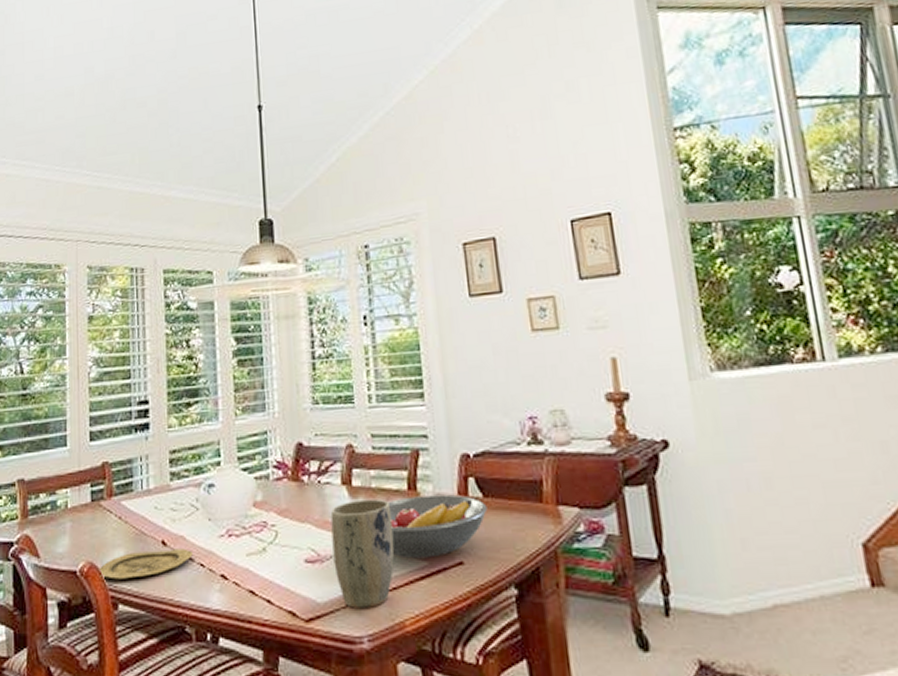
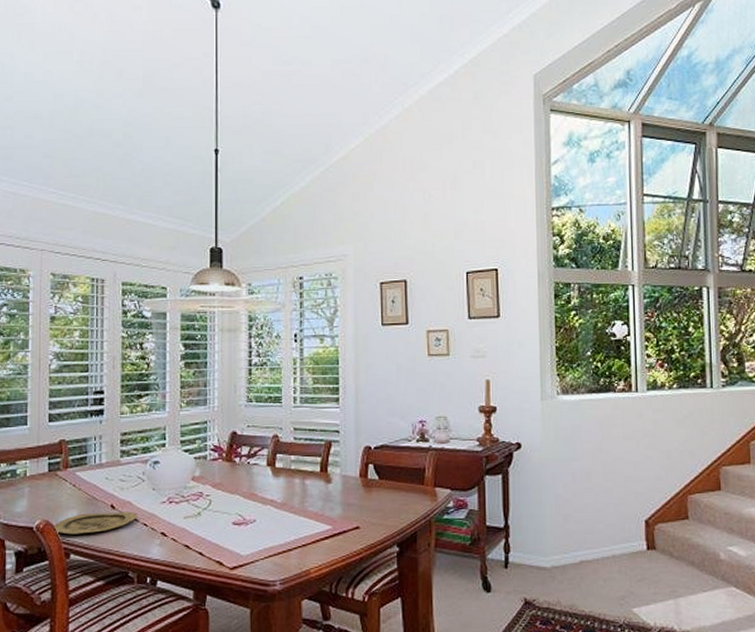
plant pot: present [330,498,395,608] -> none [256,477,306,560]
fruit bowl: present [387,494,488,559] -> none [303,476,381,524]

